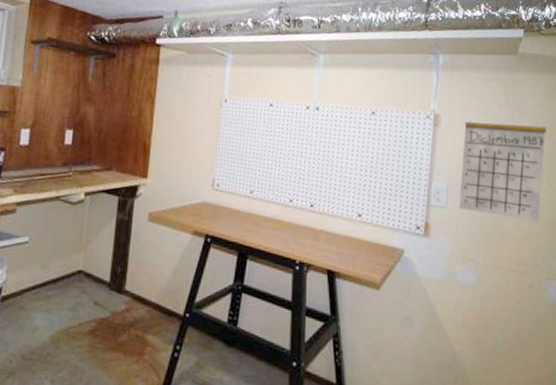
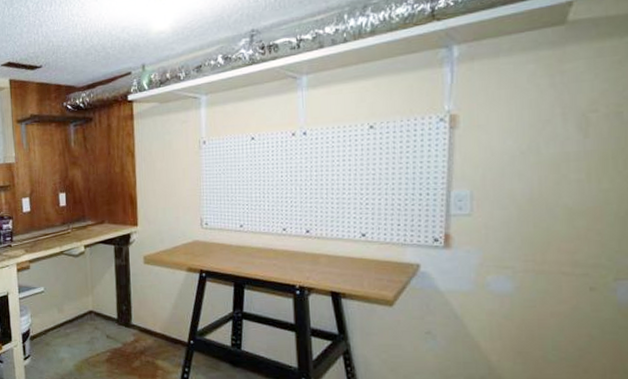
calendar: present [459,104,547,222] -> none [488,87,613,217]

